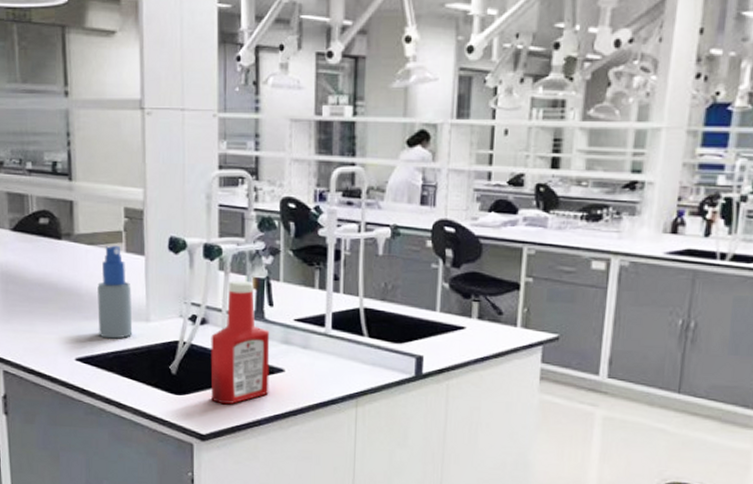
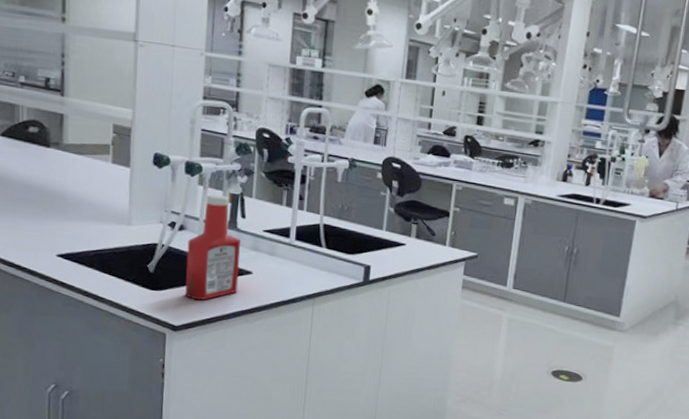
spray bottle: present [97,245,133,339] -> none [81,156,116,239]

